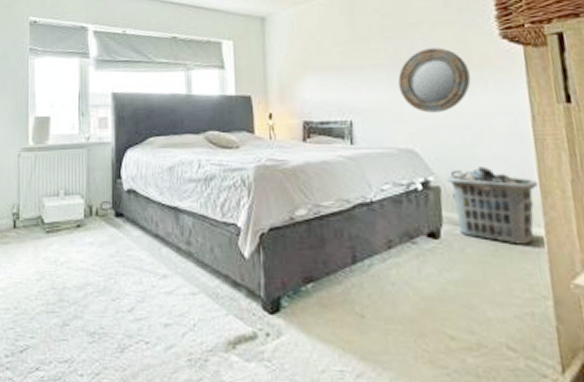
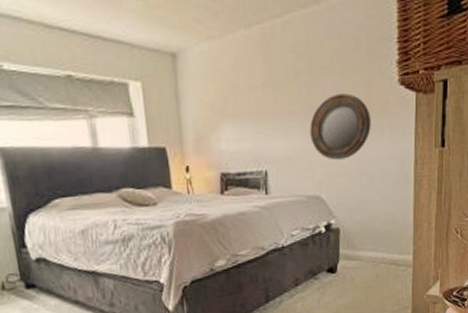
clothes hamper: present [447,166,538,245] -> none [345,207,412,271]

